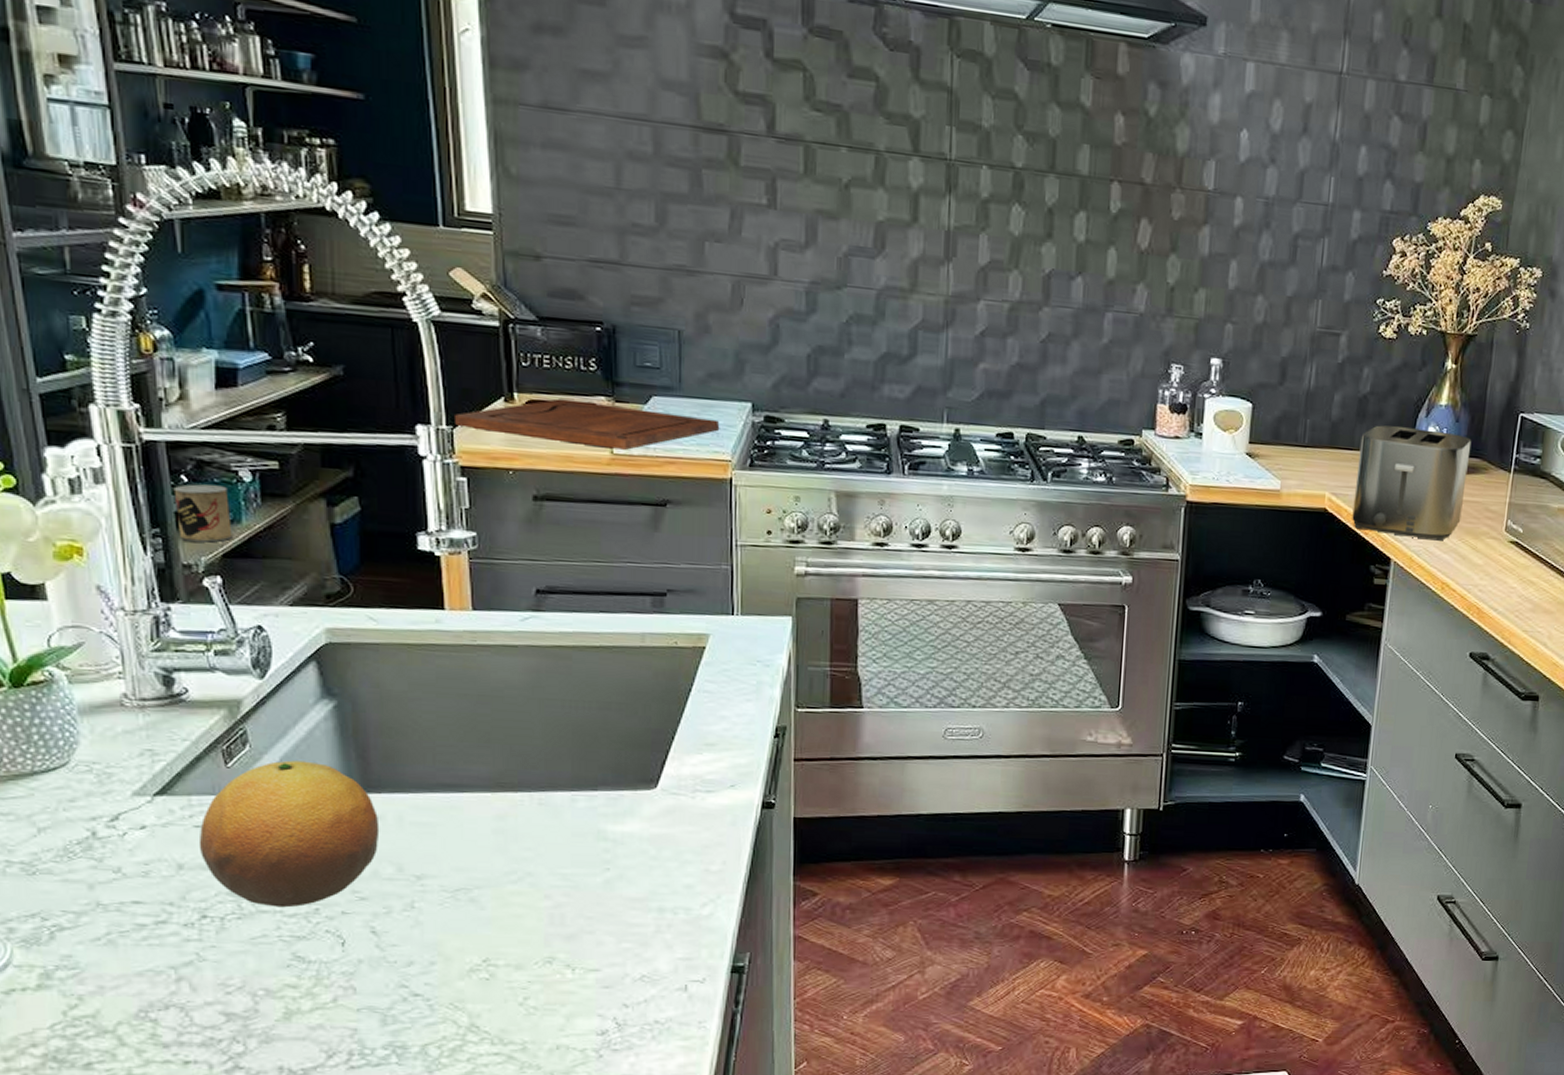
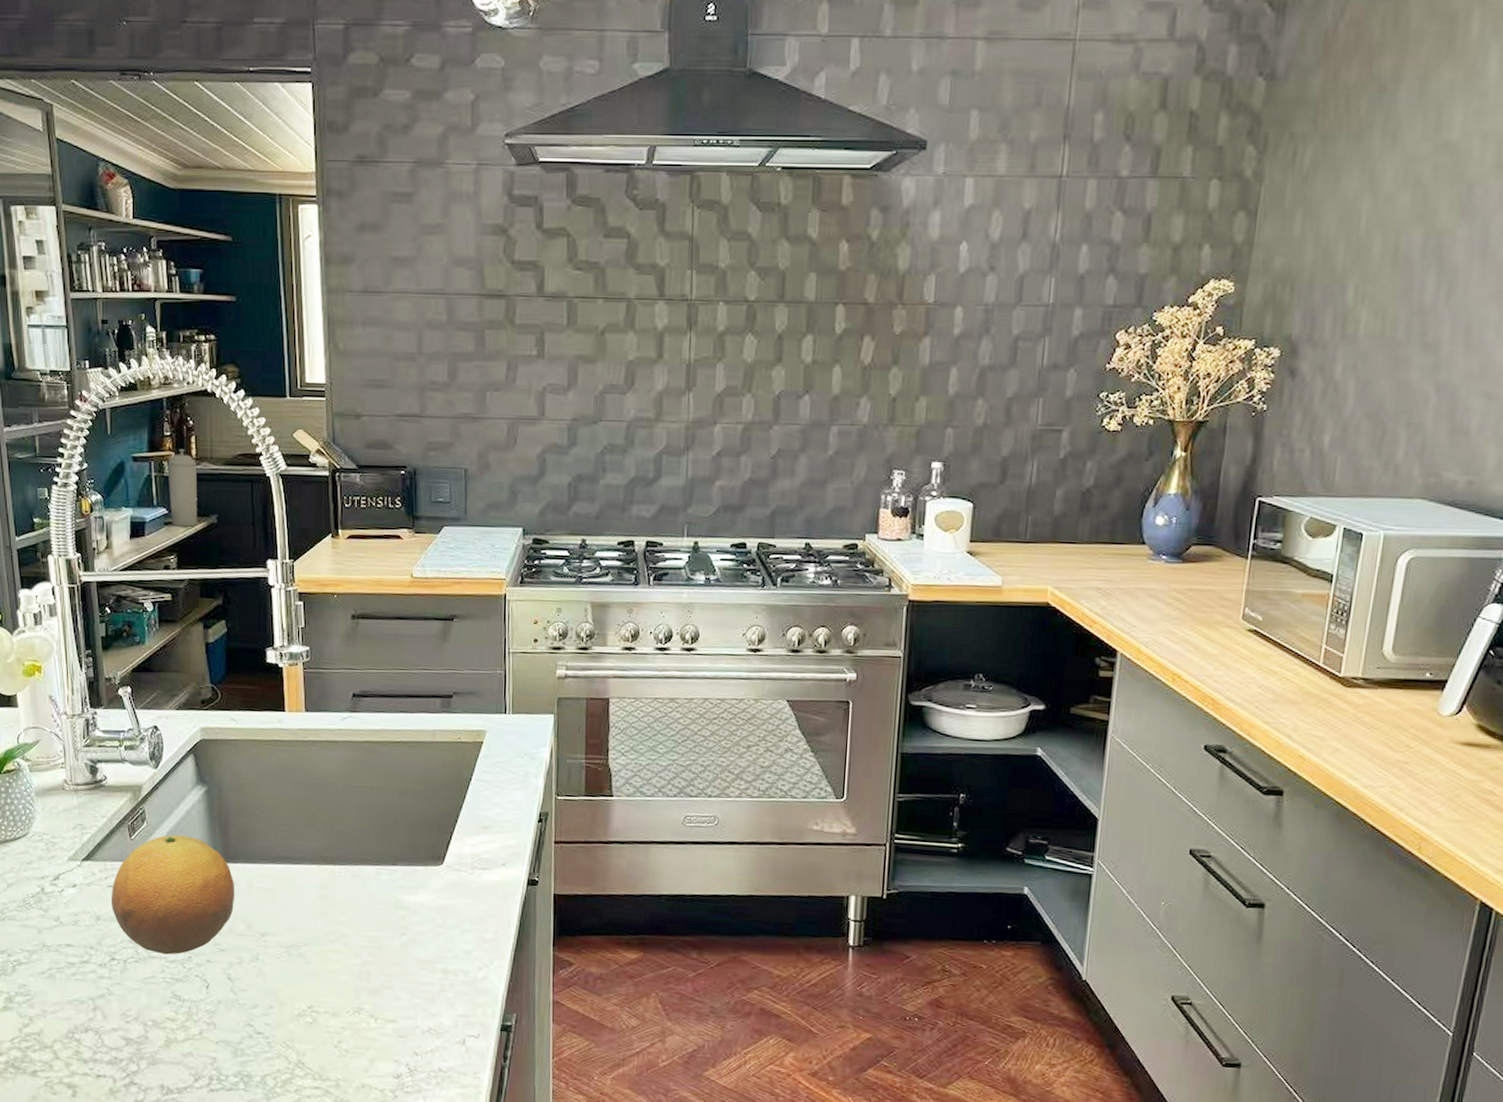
tin can: present [173,484,233,543] -> none [101,614,139,660]
canister: none [269,278,315,379] -> present [167,448,198,527]
cutting board: present [455,398,720,451] -> none [295,533,497,575]
toaster: present [1352,425,1472,541] -> none [1076,517,1204,632]

